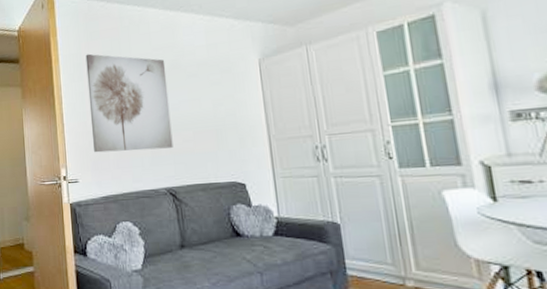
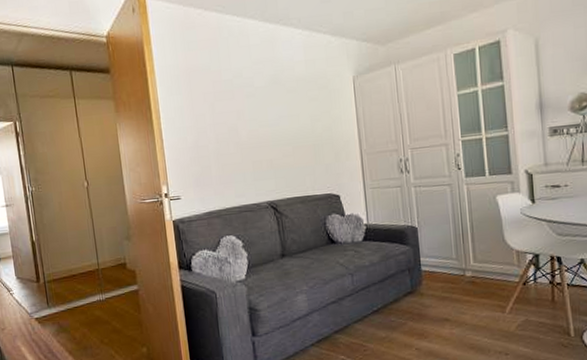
wall art: present [85,53,173,153] -> none [183,65,274,169]

